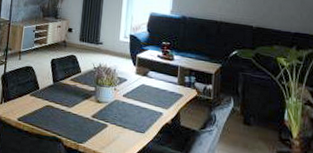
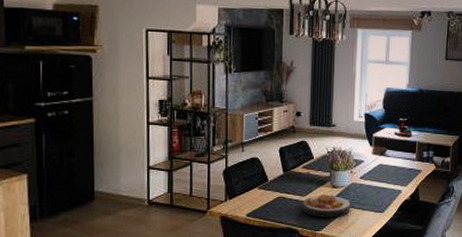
plate: none [66,108,114,132] -> present [301,195,352,218]

